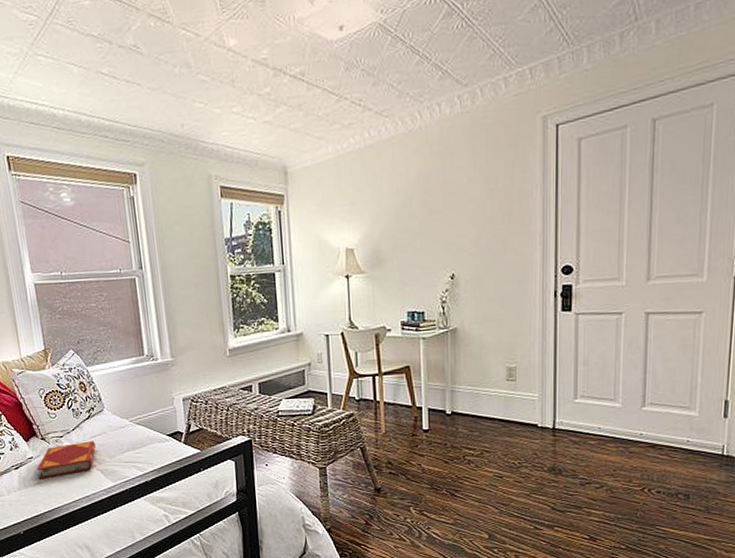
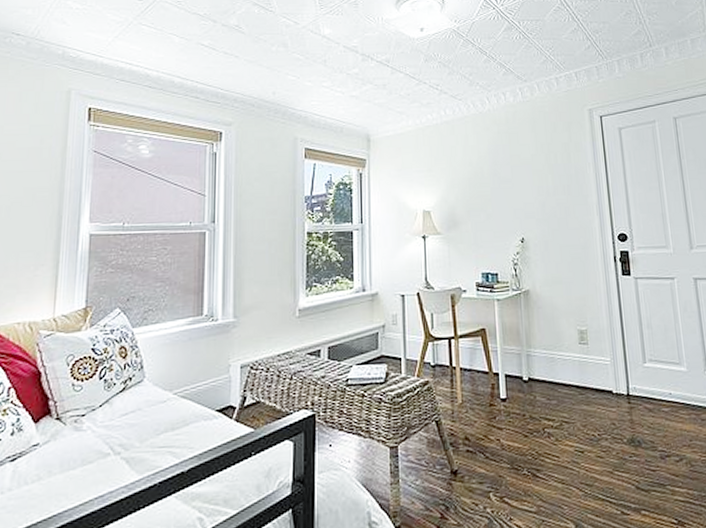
hardback book: present [36,441,96,479] -> none [40,420,125,475]

